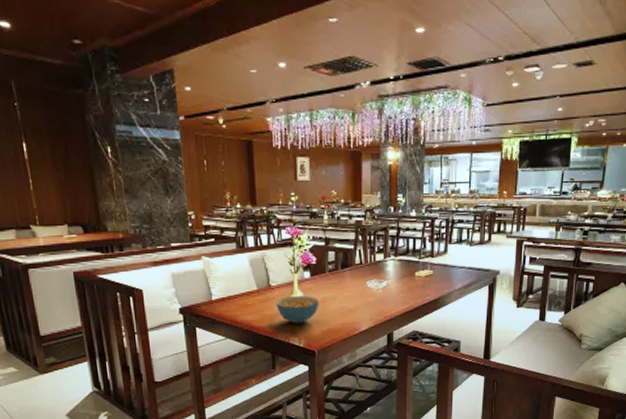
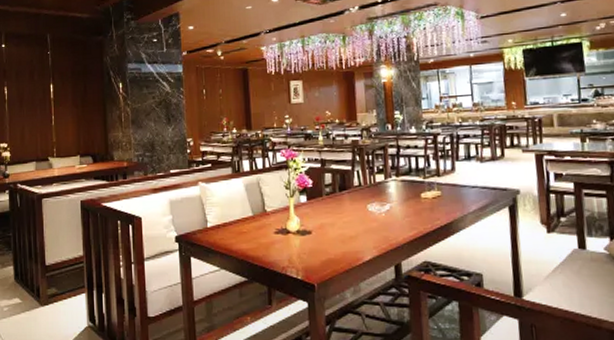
cereal bowl: present [276,295,319,324] -> none [272,221,317,253]

